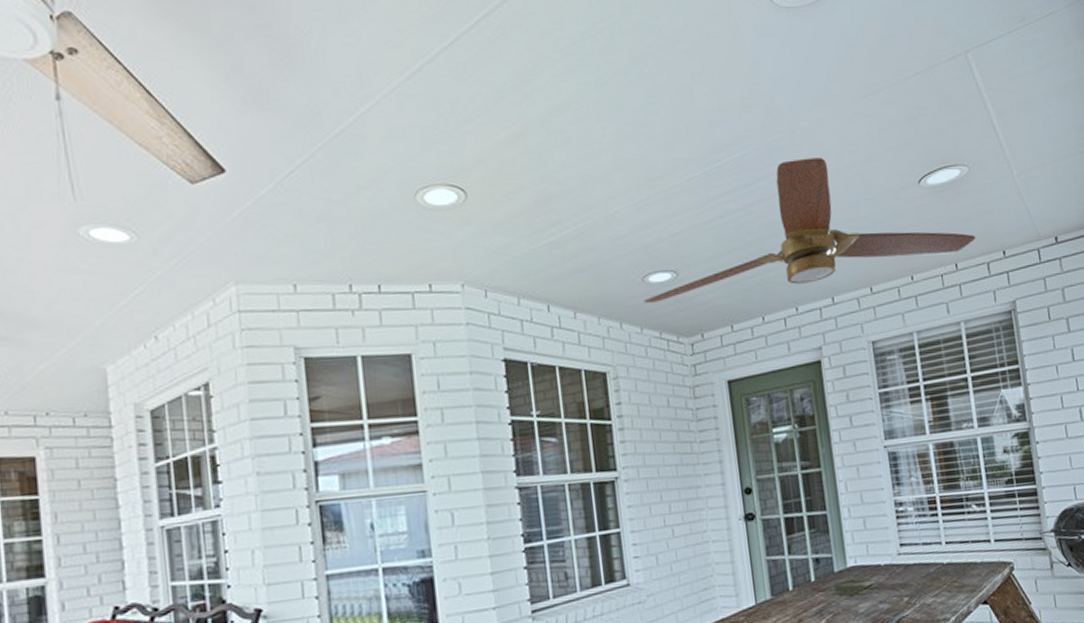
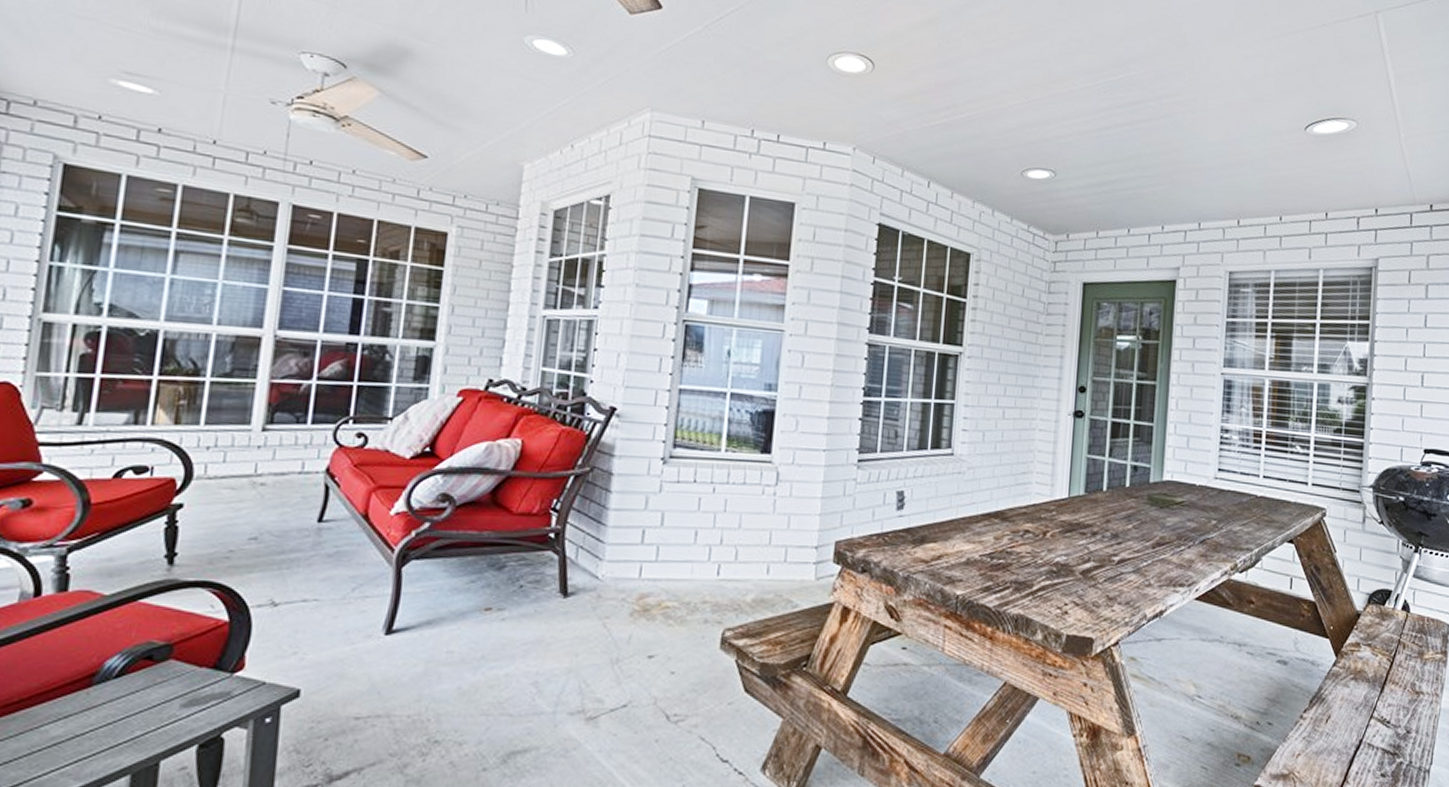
electric fan: present [643,158,975,303] -> none [1018,86,1351,206]

